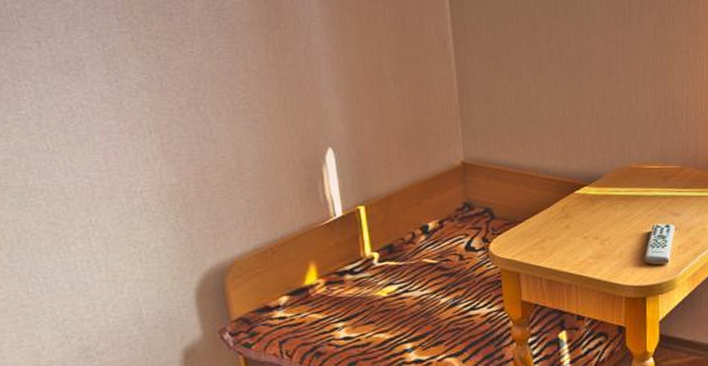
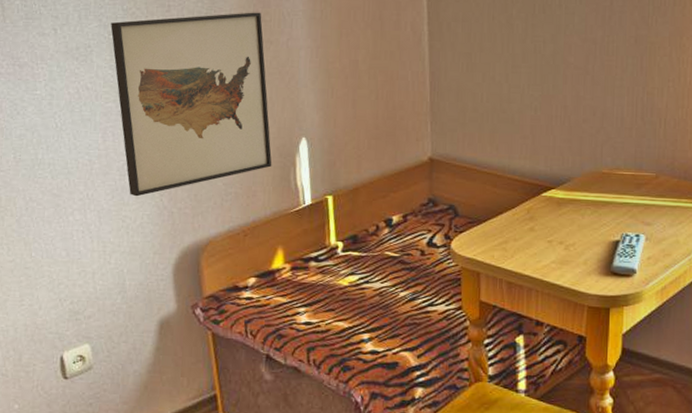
wall art: none [105,19,298,220] -> present [110,12,272,197]

